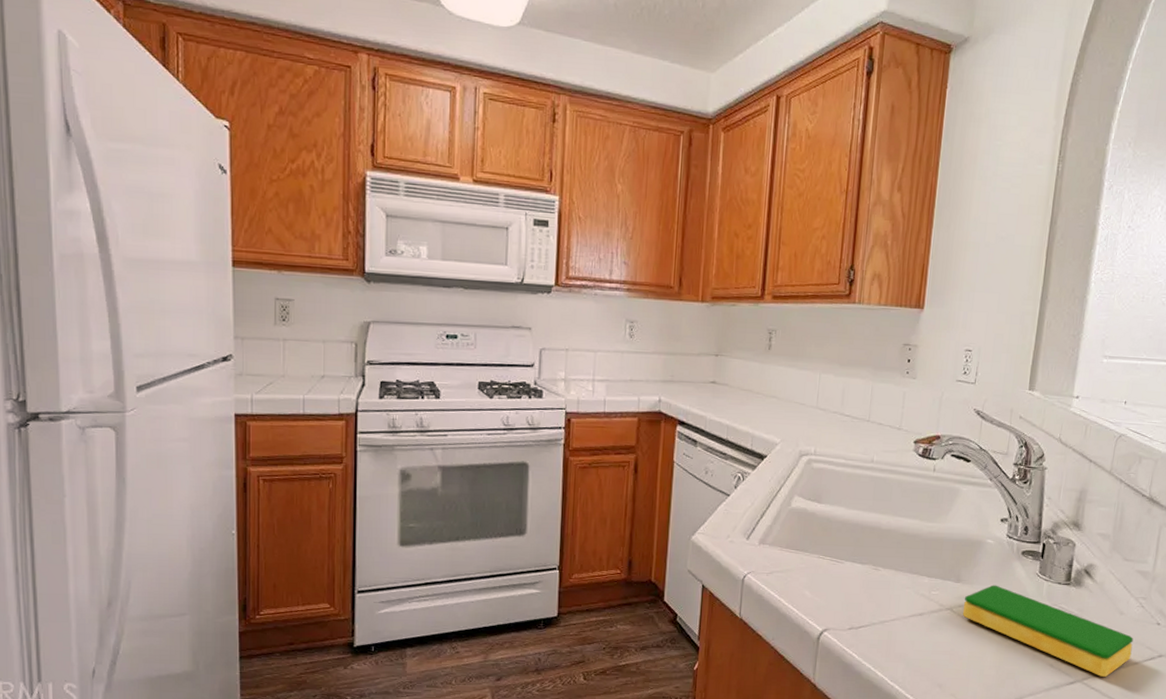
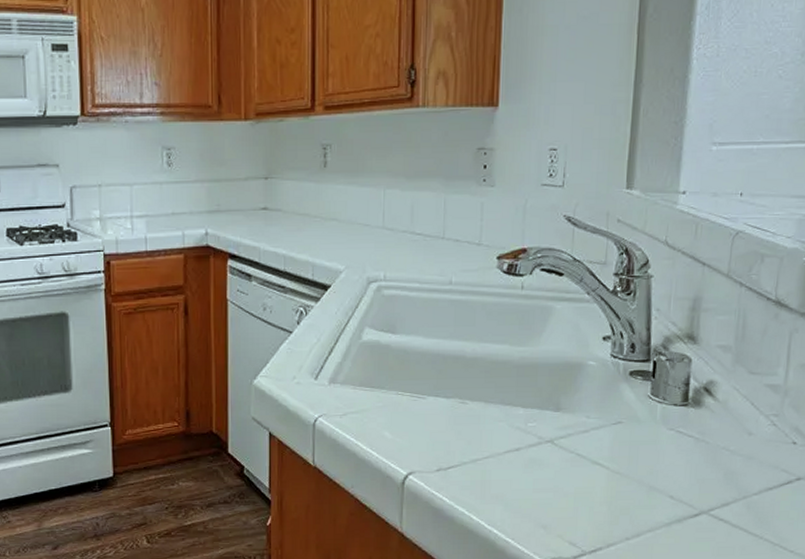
dish sponge: present [963,585,1134,677] -> none [566,411,766,506]

